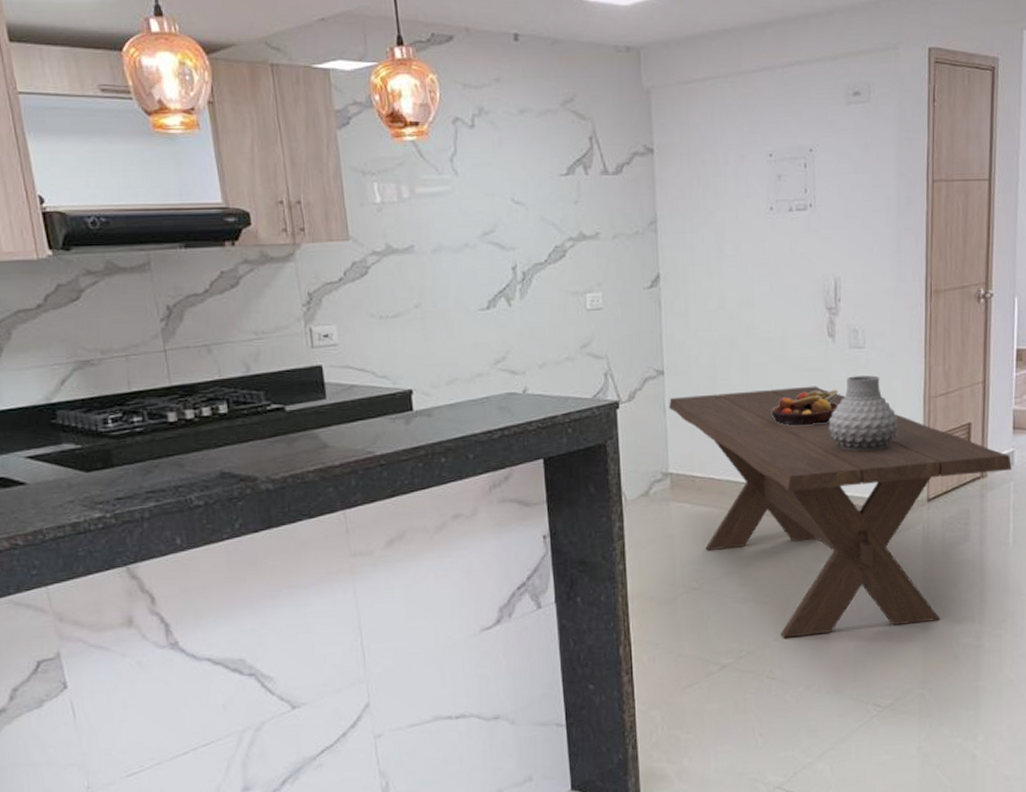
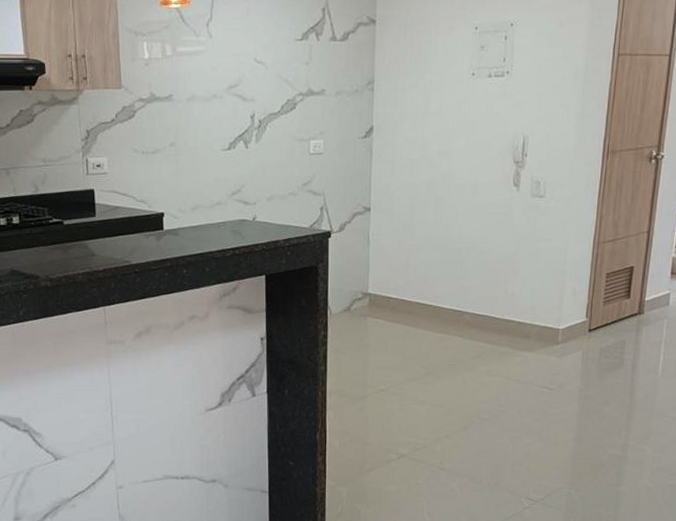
dining table: present [669,386,1012,638] -> none [373,227,667,437]
fruit bowl: present [771,389,838,426] -> none [459,231,518,261]
vase: present [828,375,899,452] -> none [507,221,569,285]

